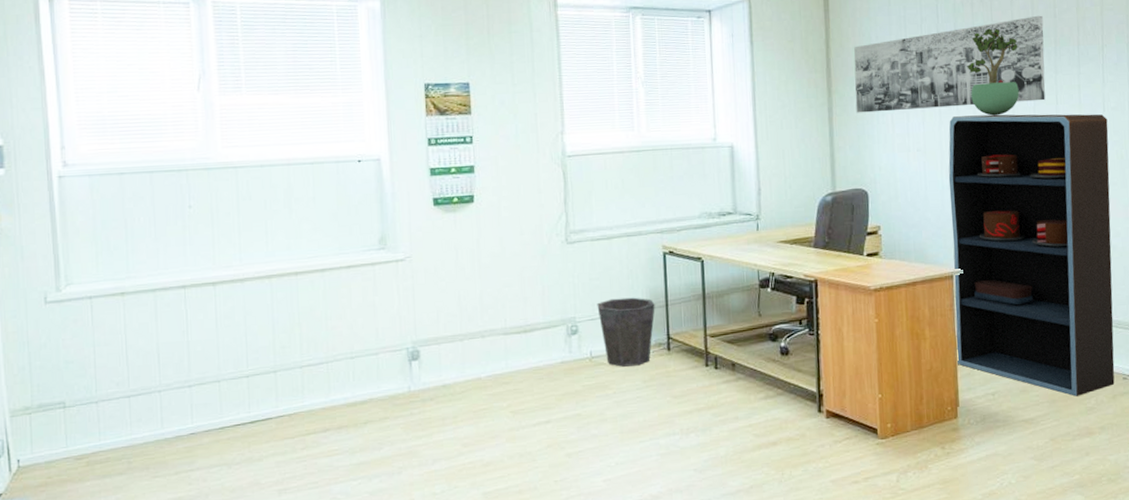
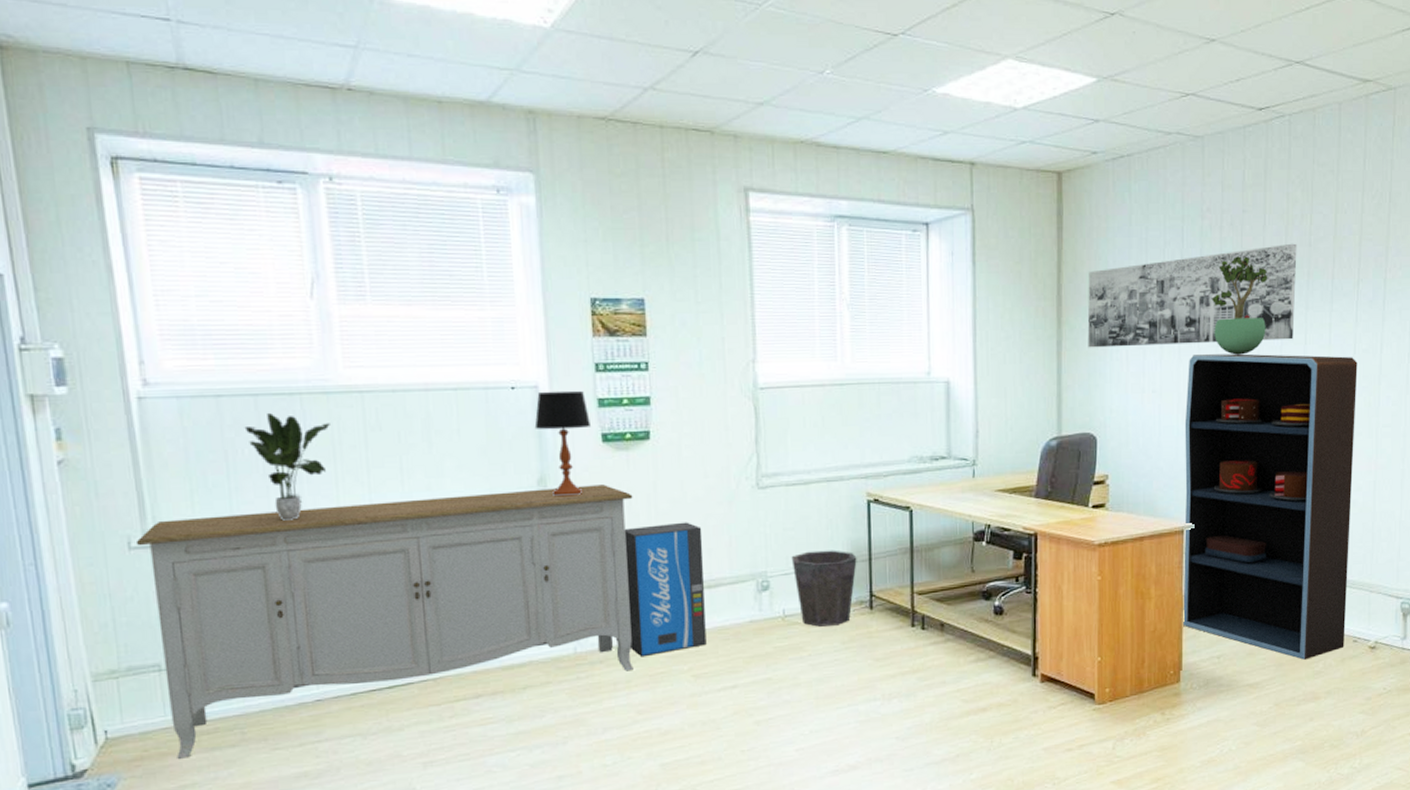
sideboard: none [50,242,460,485] -> present [135,484,634,759]
potted plant: none [141,186,210,277] -> present [244,412,330,521]
table lamp: none [377,162,424,254] -> present [534,390,590,497]
air purifier: none [452,274,523,395] -> present [624,522,707,657]

